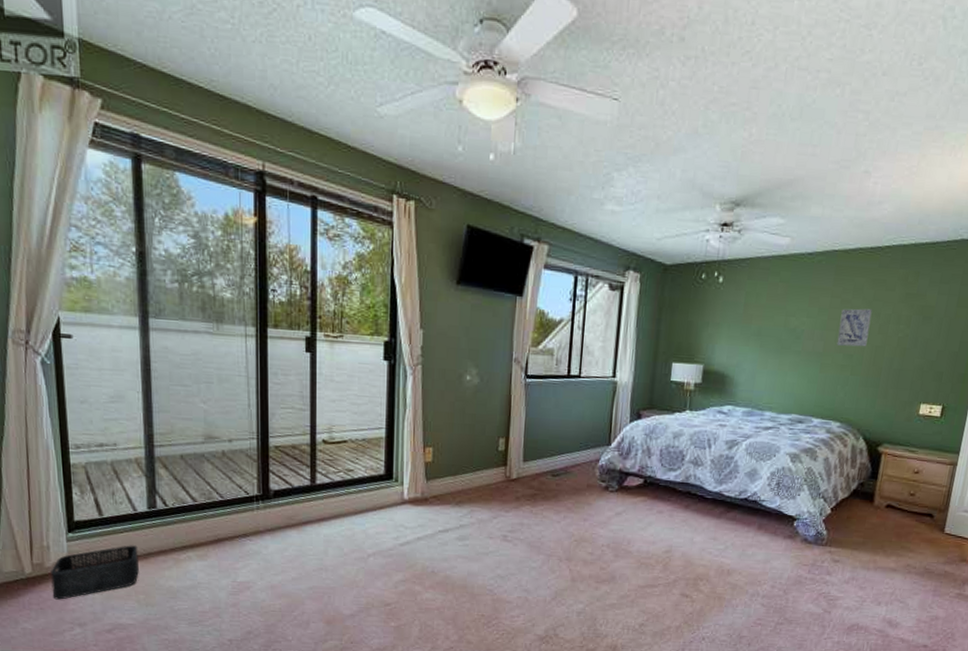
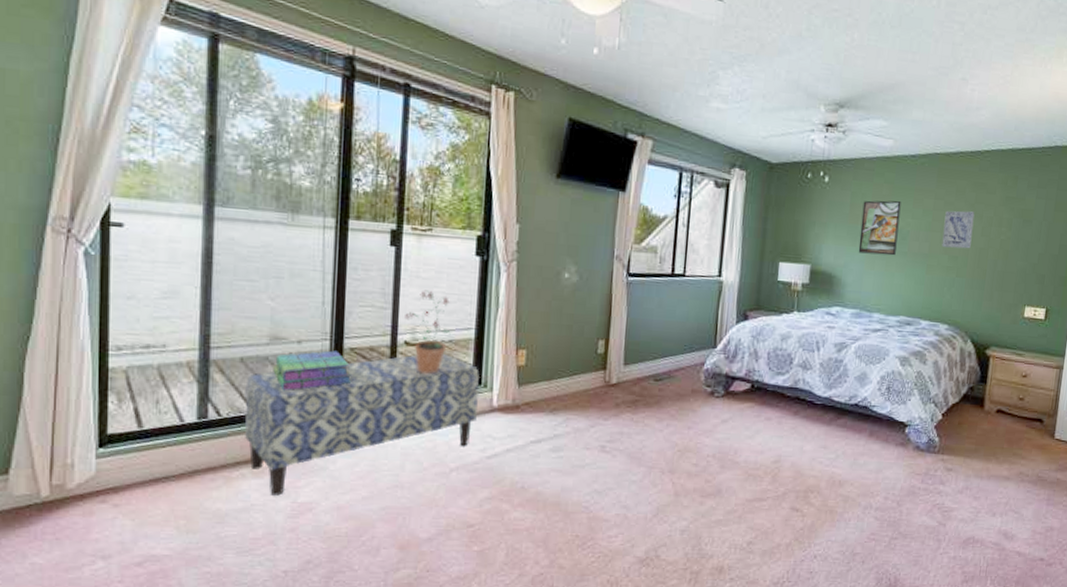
storage bin: present [51,545,139,600] -> none [72,461,182,528]
bench: none [186,451,392,576] -> present [245,353,481,496]
stack of books: none [209,448,278,485] -> present [273,350,353,392]
potted plant: none [322,393,364,470] -> present [405,290,451,374]
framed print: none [751,299,797,355] -> present [858,200,901,256]

